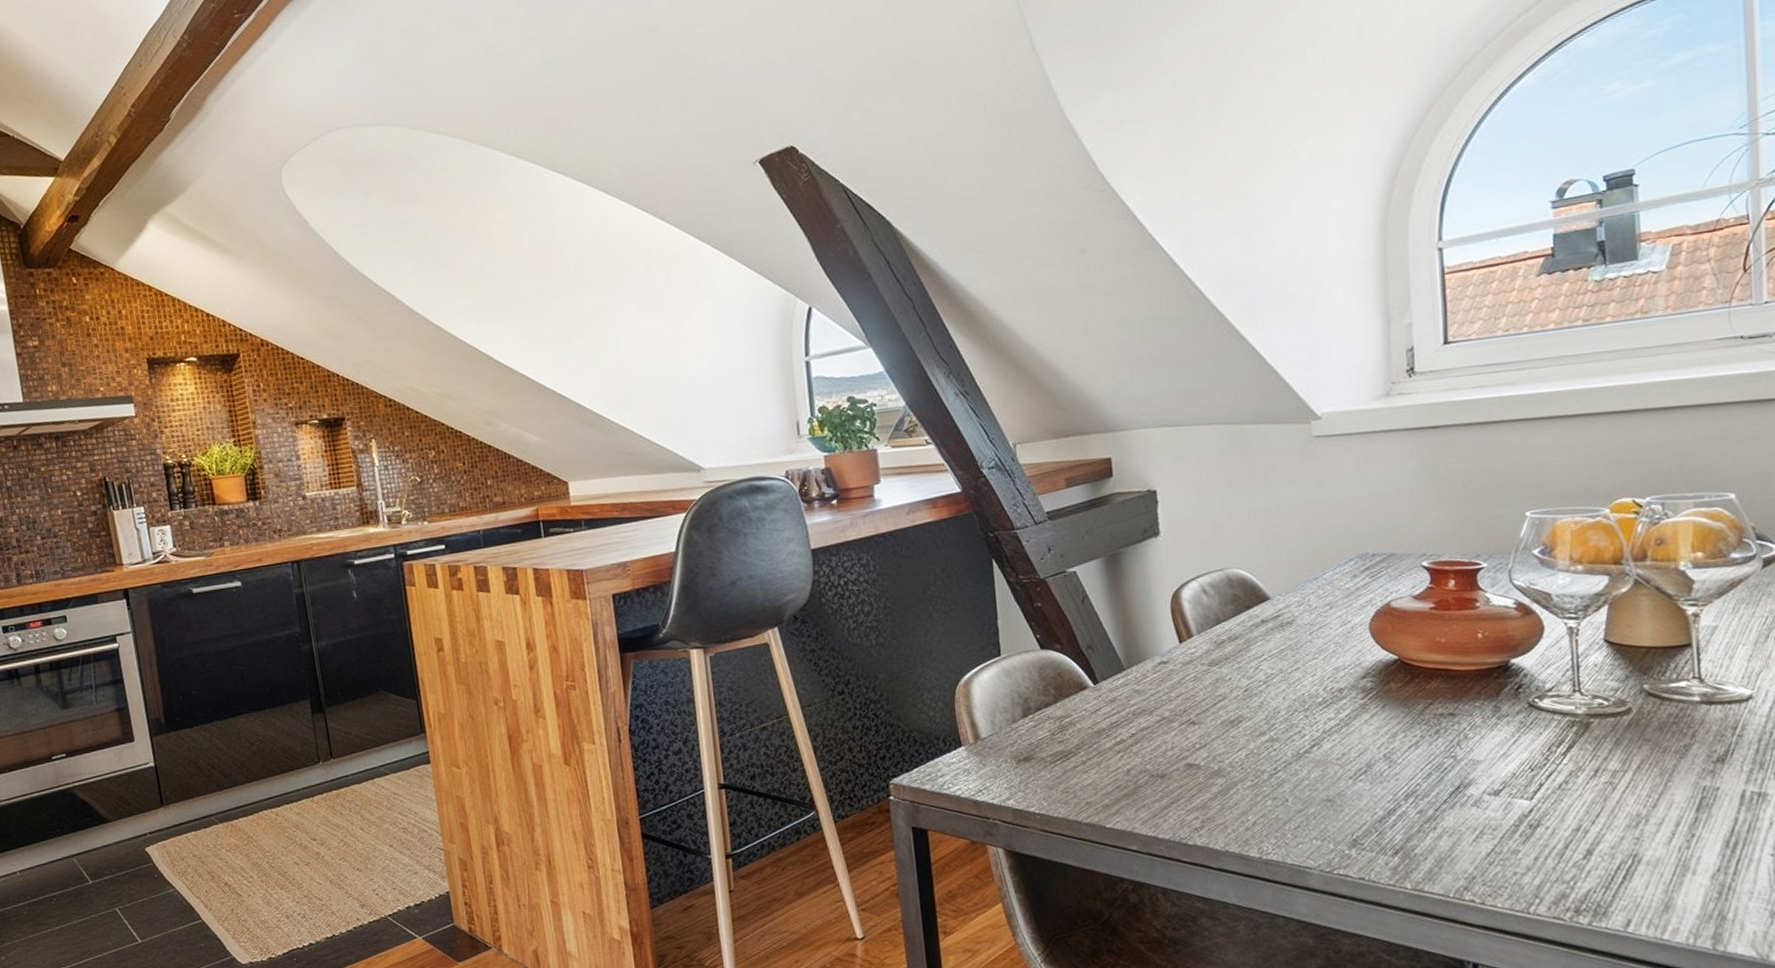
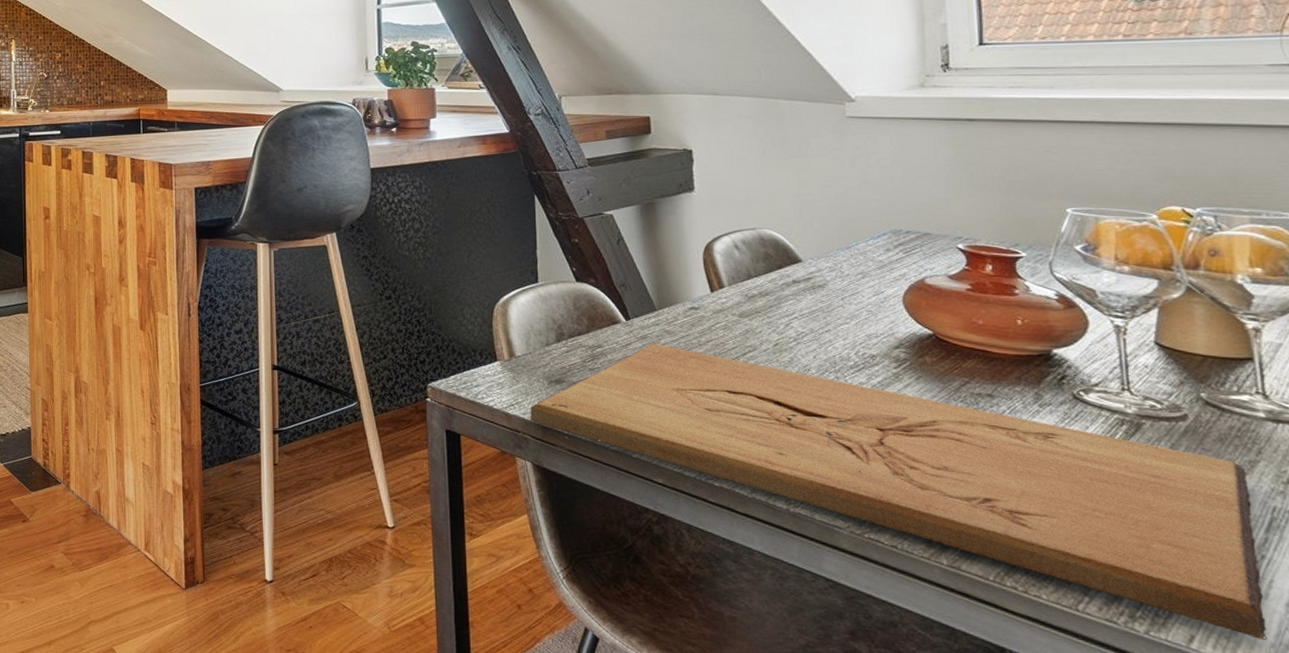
cutting board: none [999,704,1693,914] -> present [530,343,1267,640]

